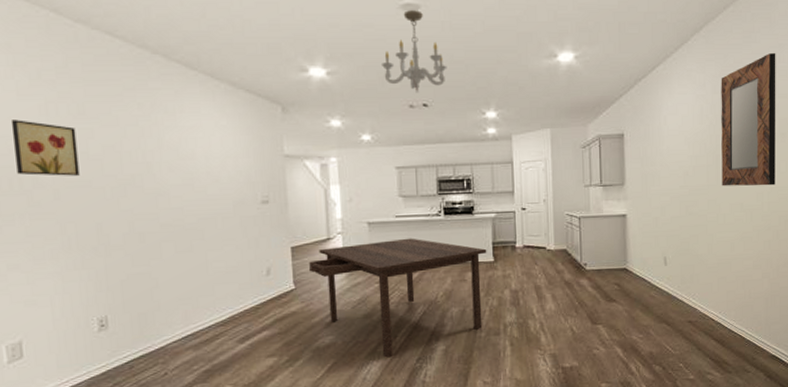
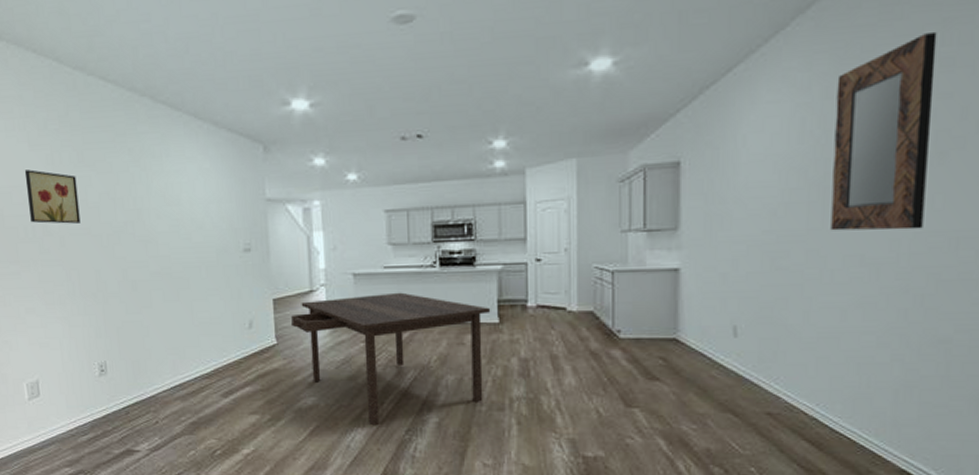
chandelier: present [380,10,447,93] -> none [369,22,446,122]

